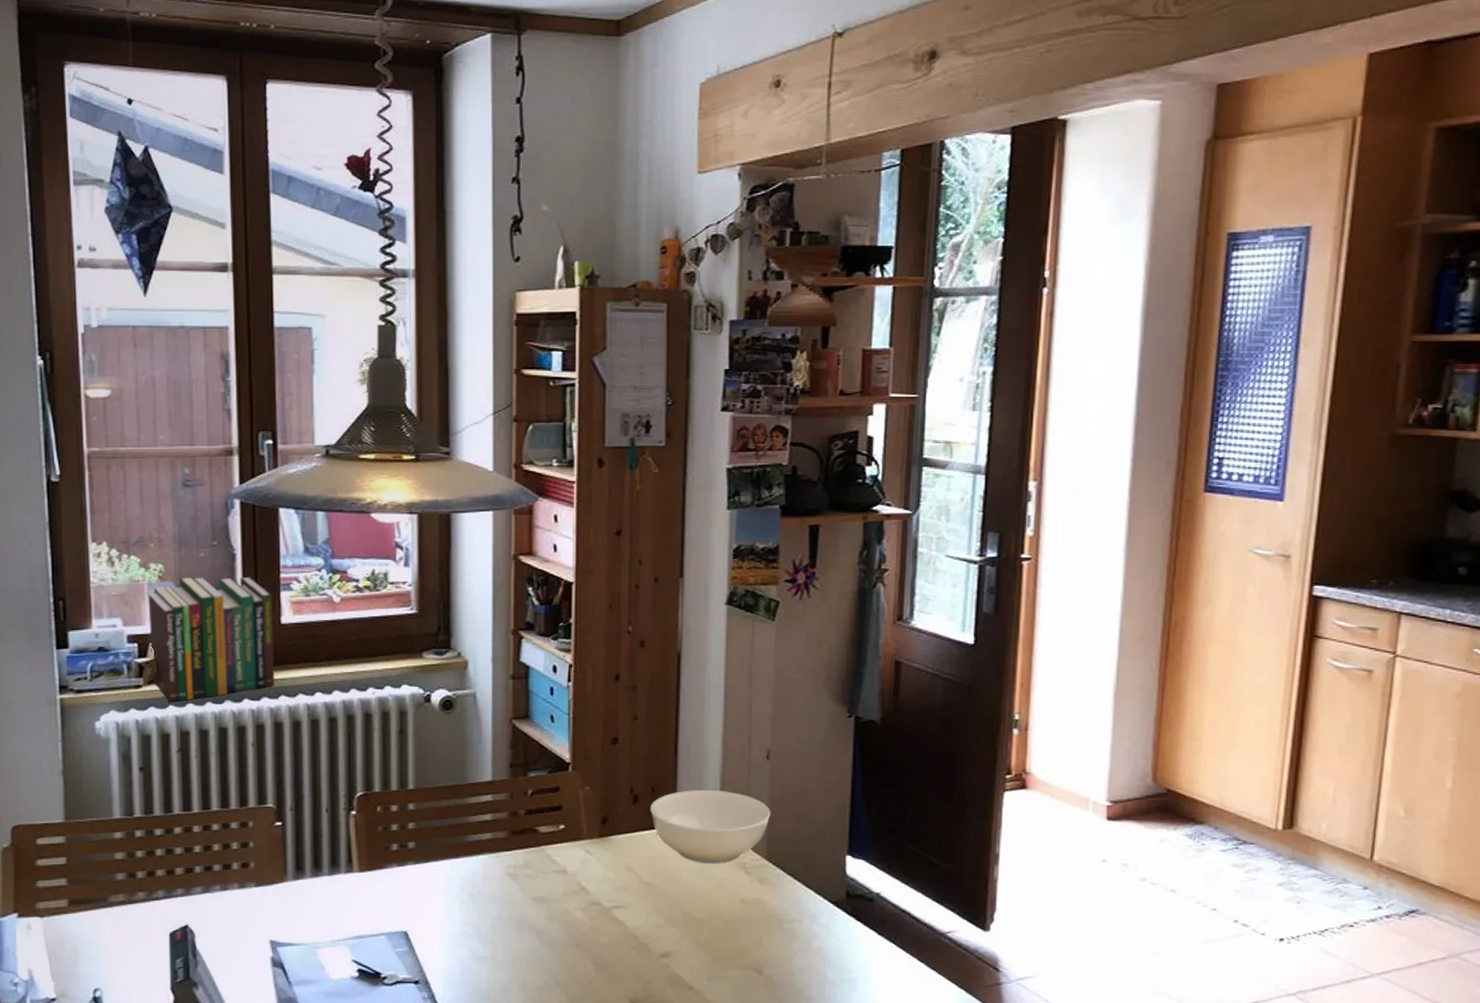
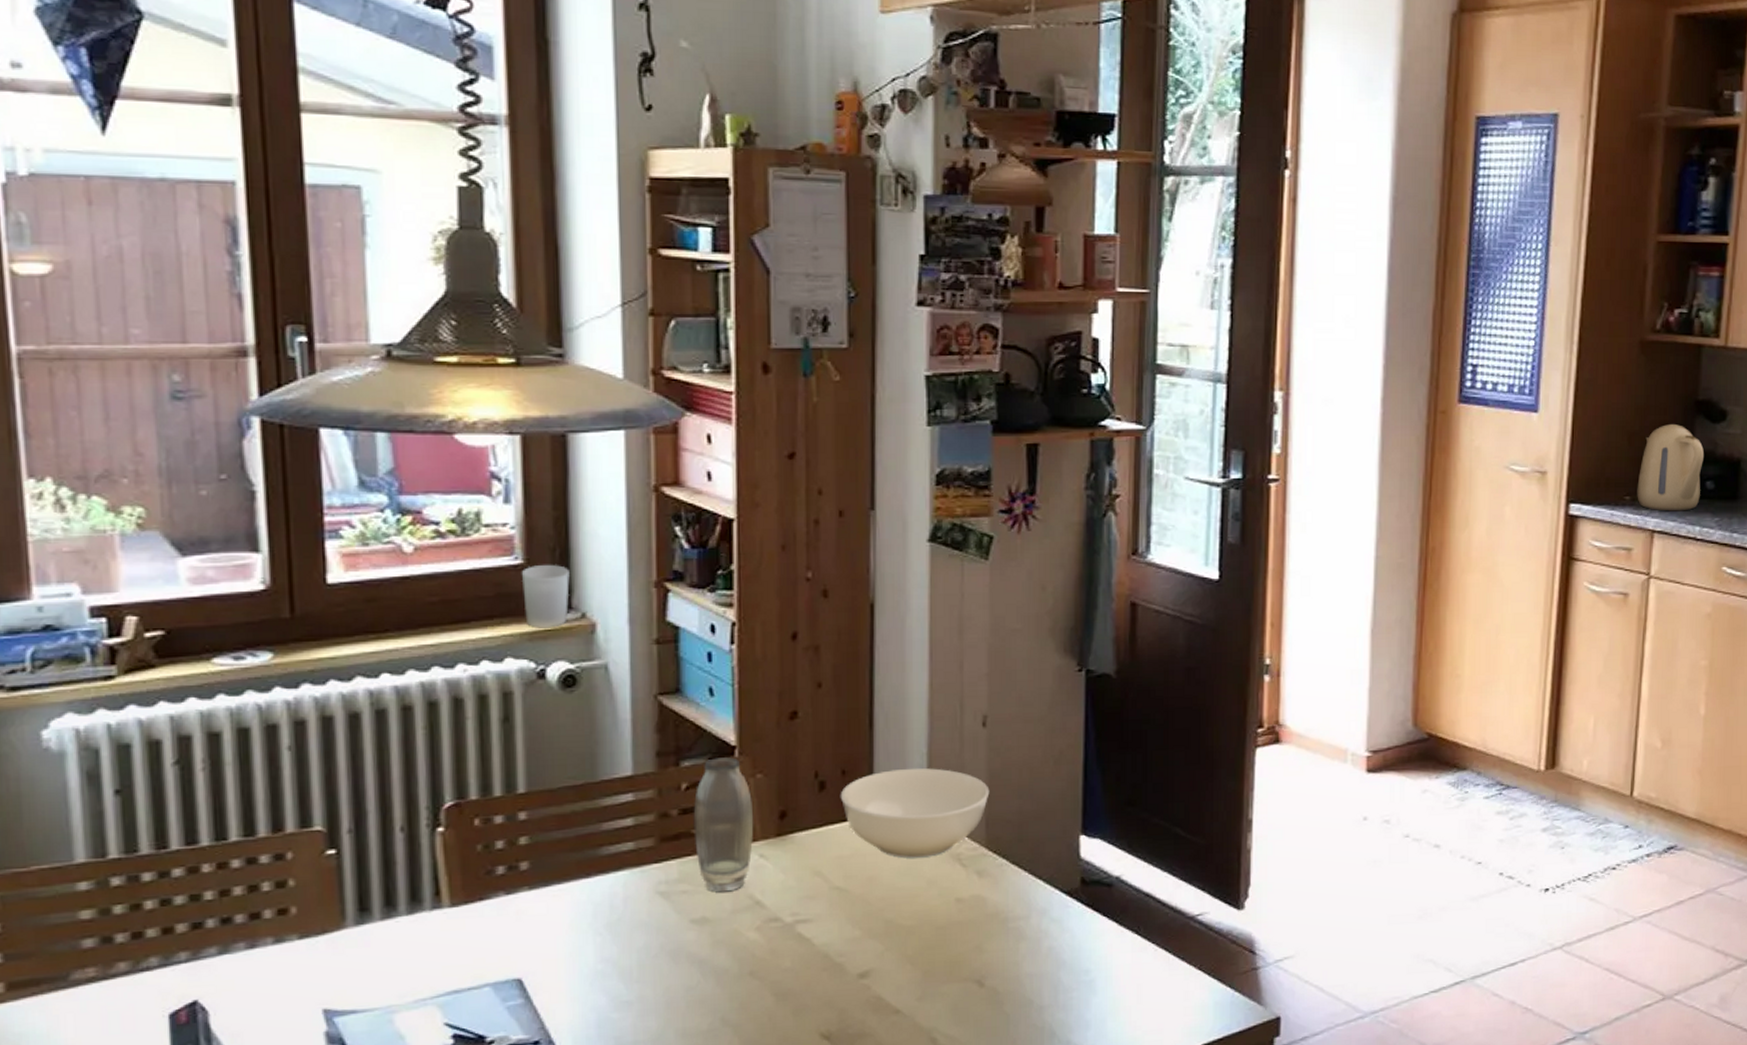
books: present [148,576,275,702] -> none [120,521,321,697]
candle holder: none [415,615,450,663] -> present [521,565,570,629]
vase: none [536,771,582,878] -> present [693,757,754,892]
kettle: none [1384,512,1457,595] -> present [1637,423,1704,511]

